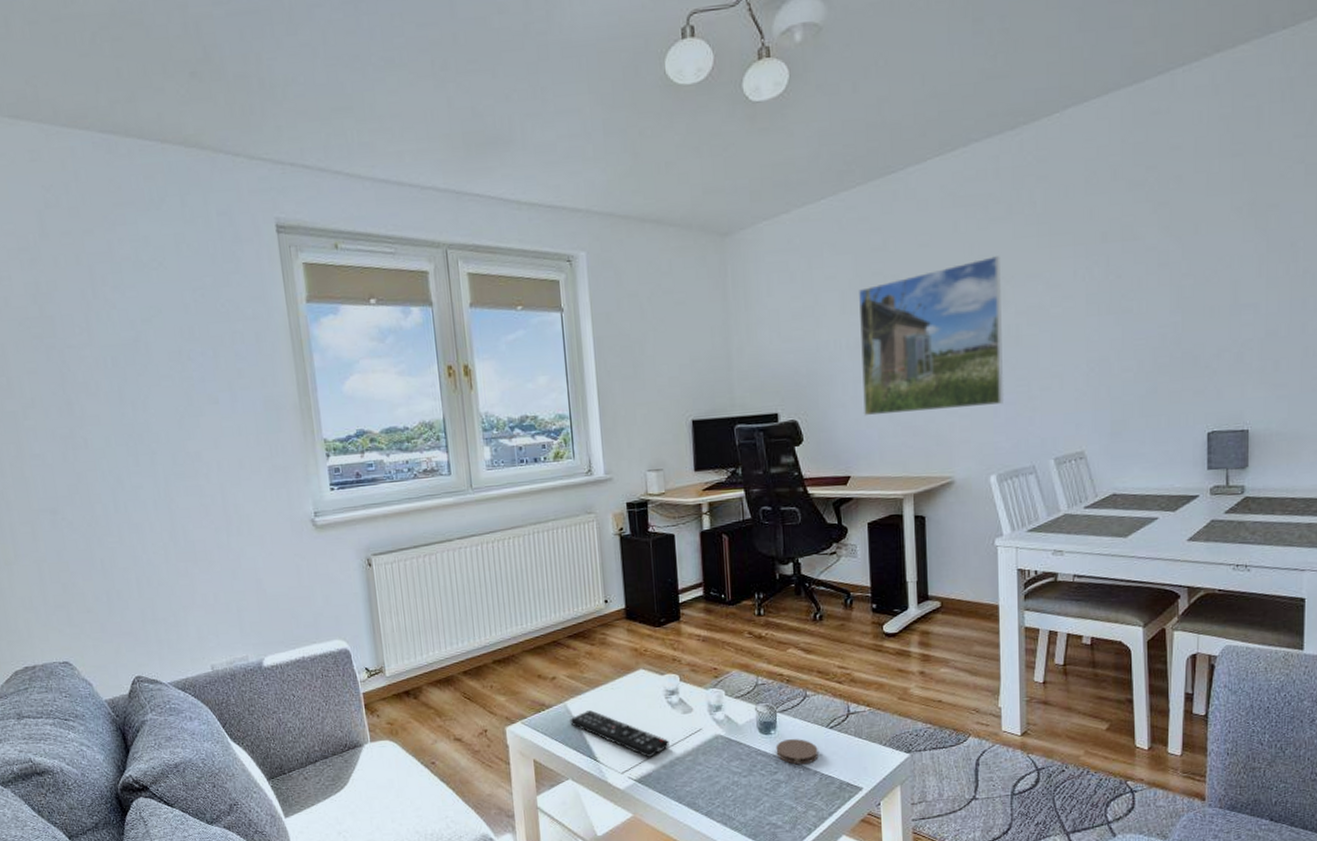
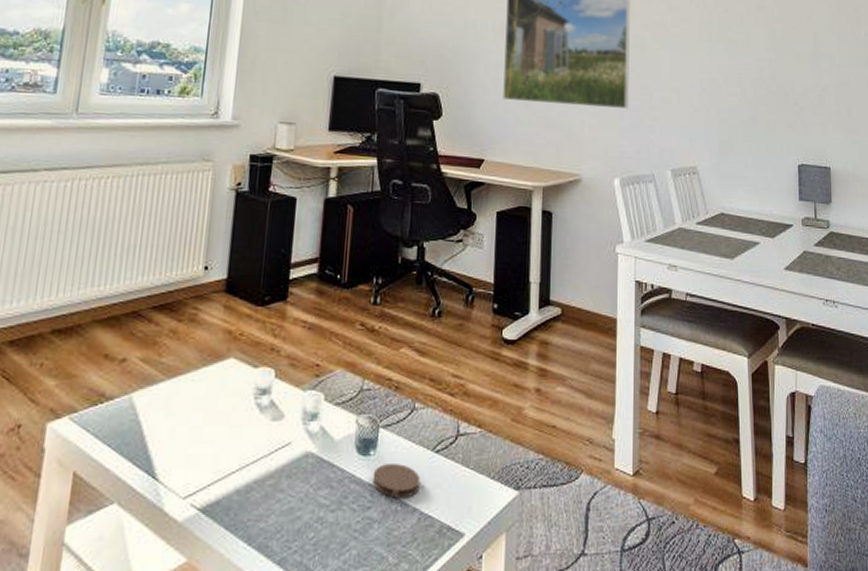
remote control: present [570,710,669,758] -> none [132,408,250,479]

